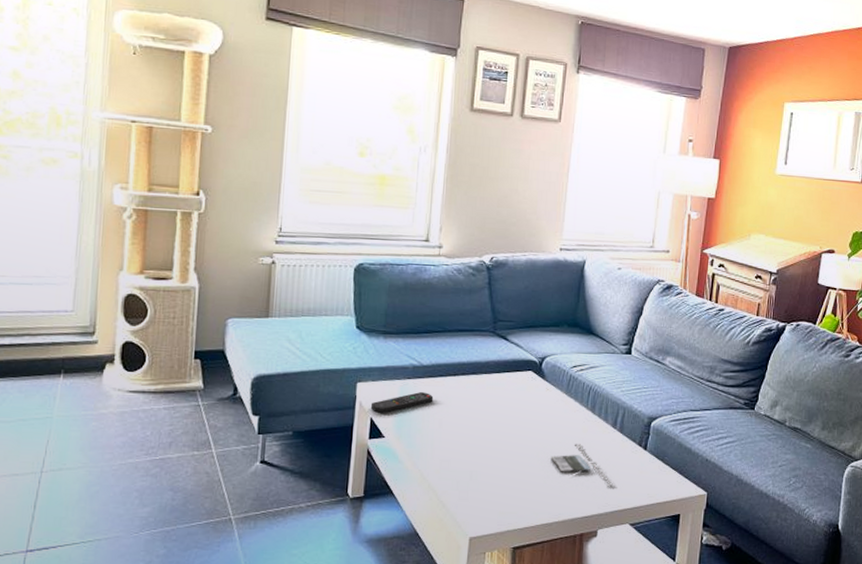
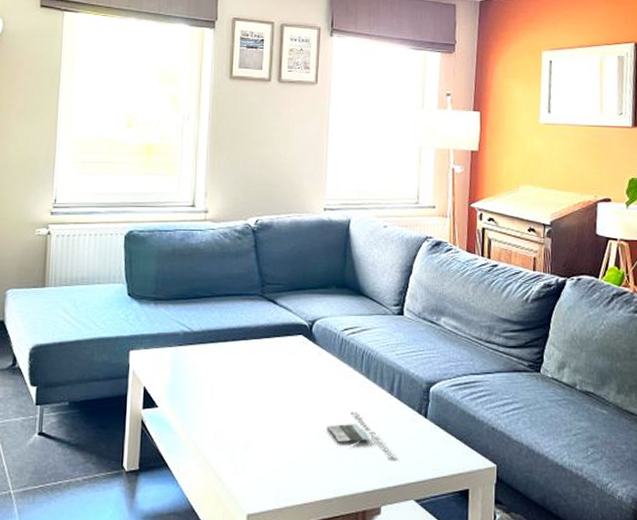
remote control: present [370,392,434,414] -> none [143,359,205,383]

